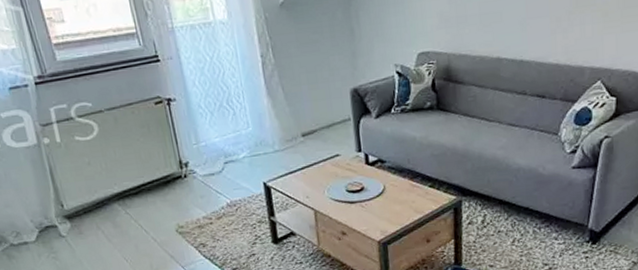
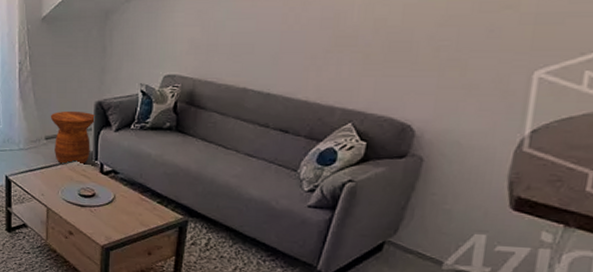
side table: none [303,101,354,162] -> present [50,110,96,166]

